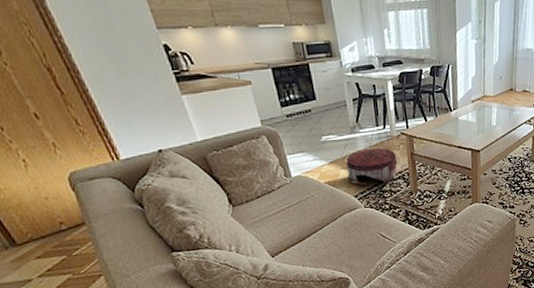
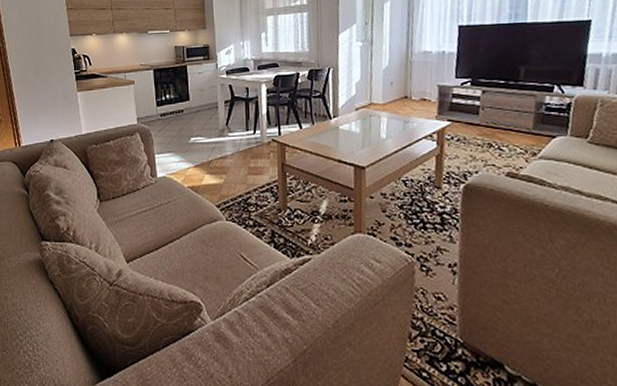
pouf: present [346,147,398,187] -> none [211,154,266,196]

